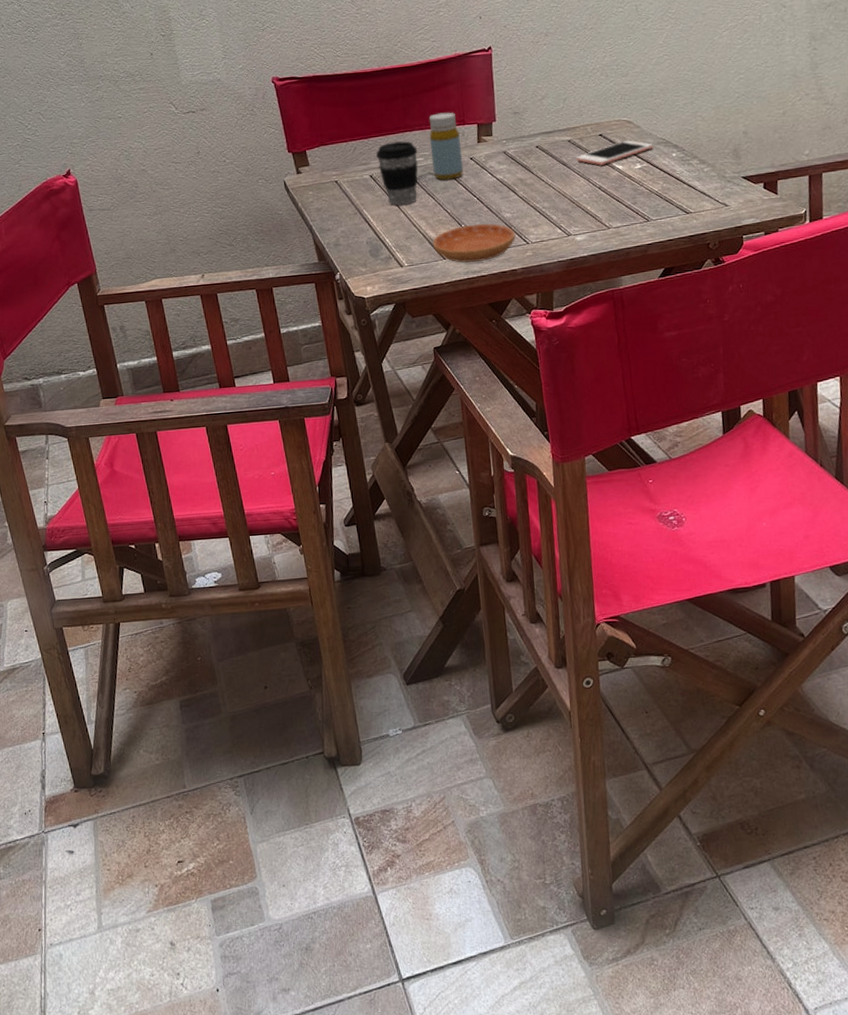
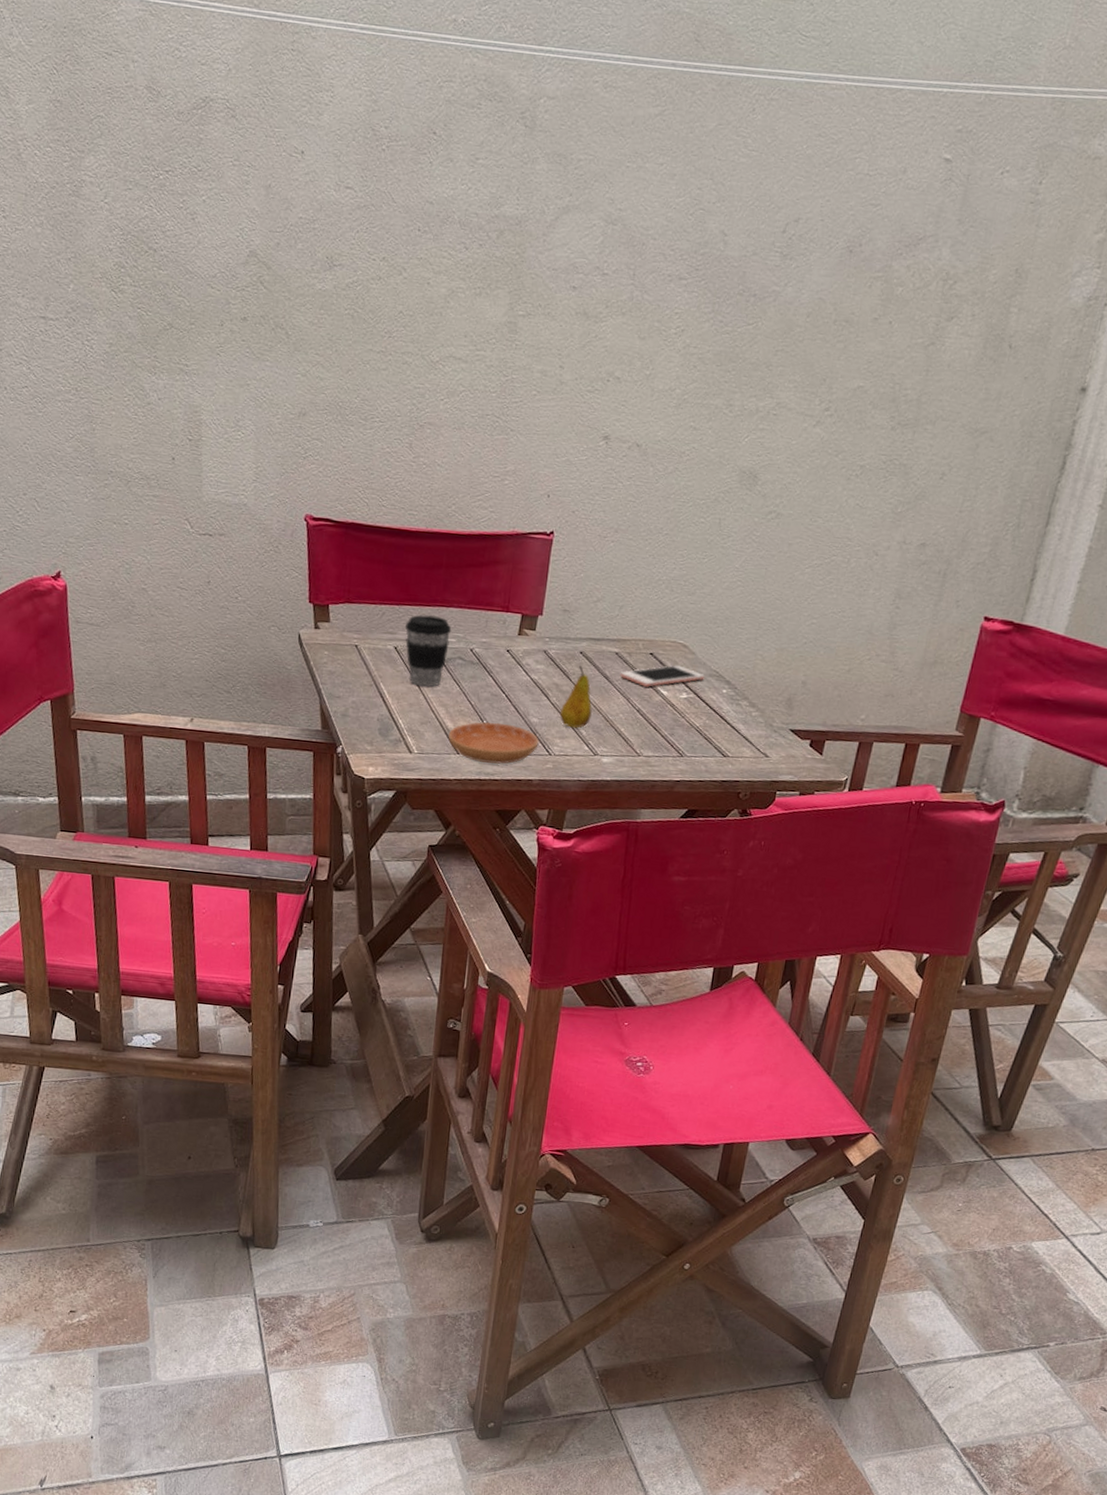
bottle: present [428,111,464,181] -> none [464,593,501,670]
fruit: none [528,159,559,216] -> present [559,666,593,729]

